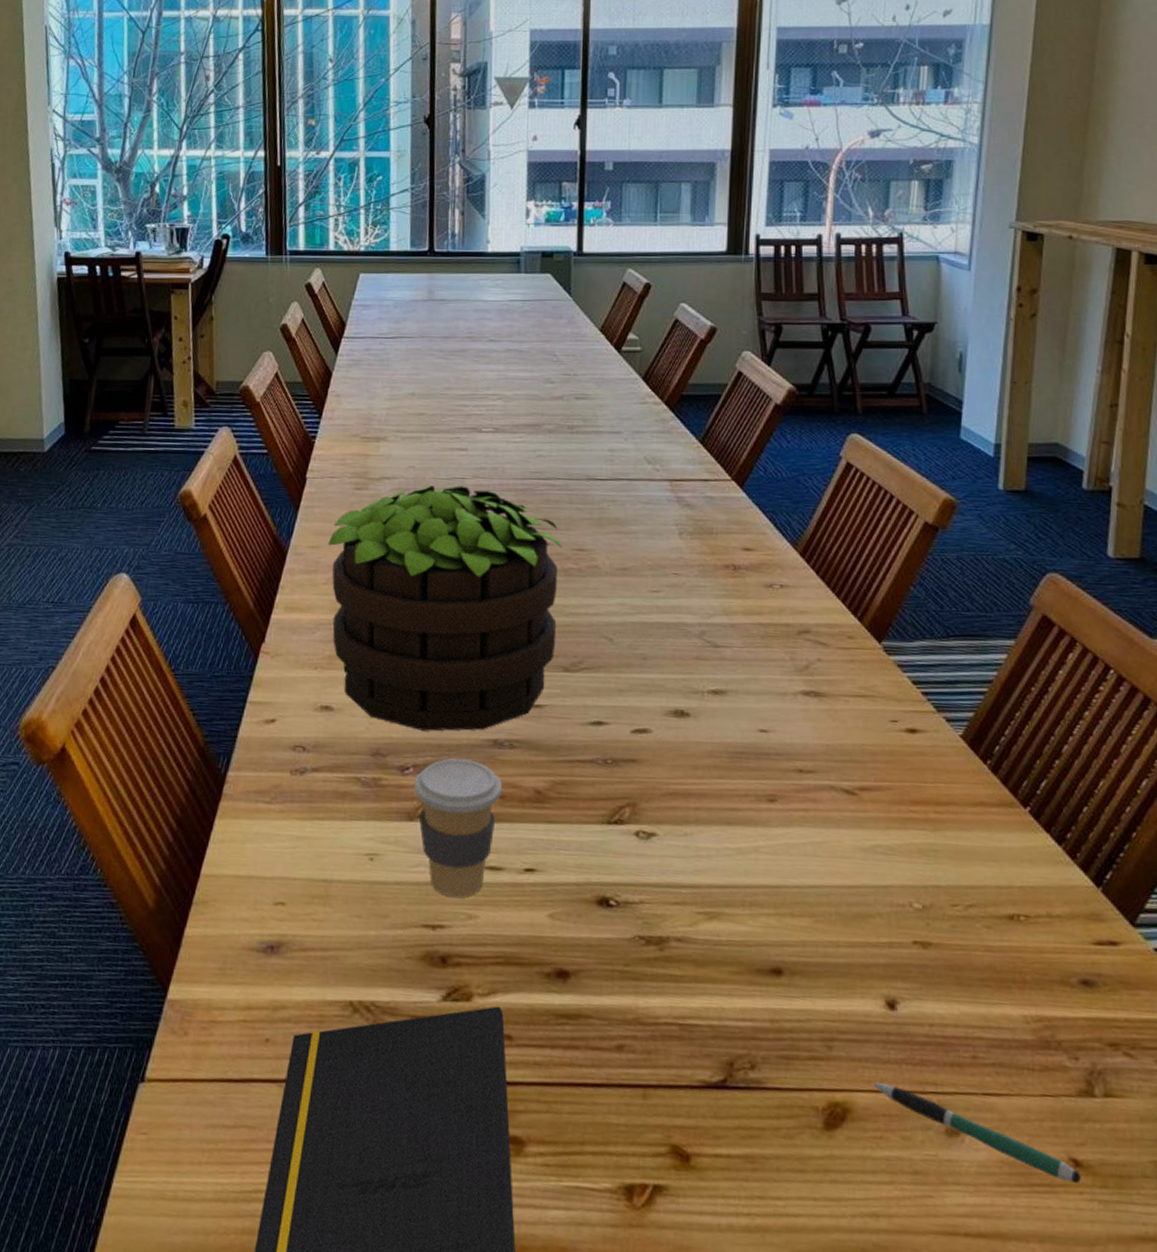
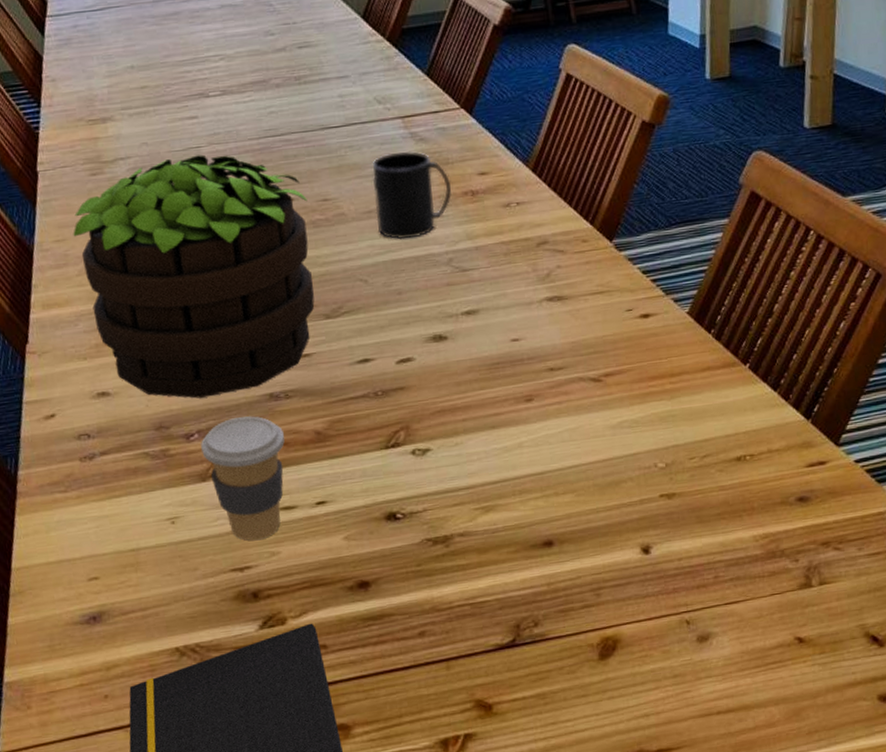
mug: none [630,514,713,603] -> present [372,151,452,240]
pen: present [875,1081,1081,1184] -> none [637,613,804,656]

